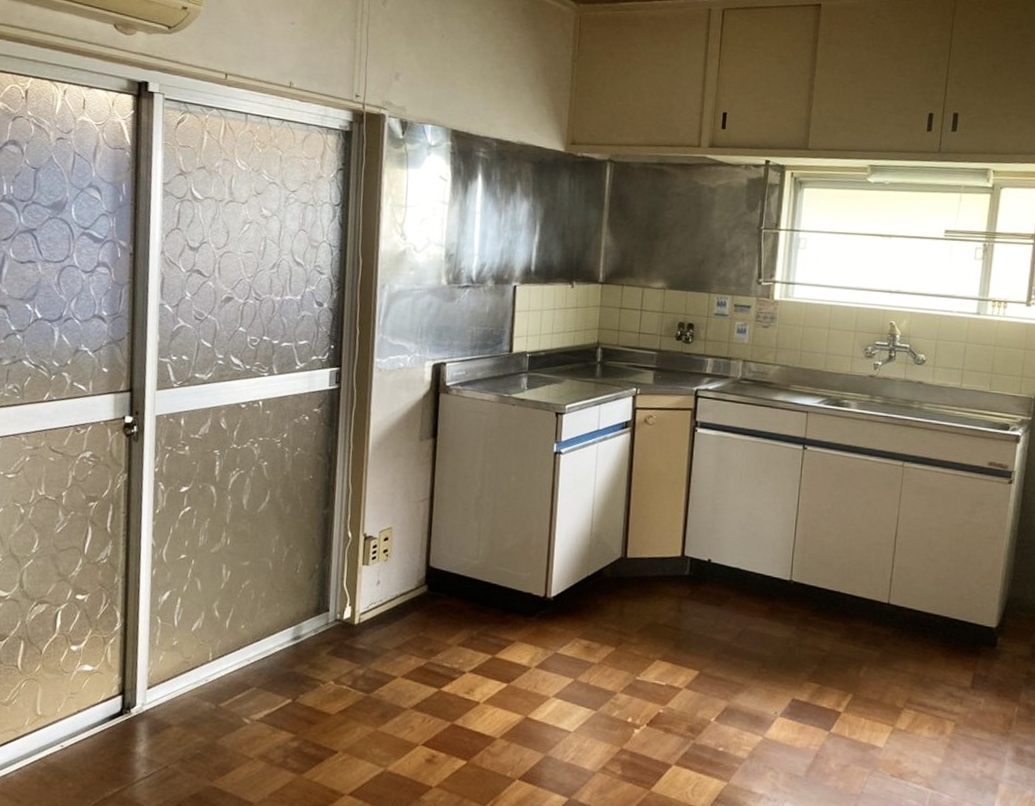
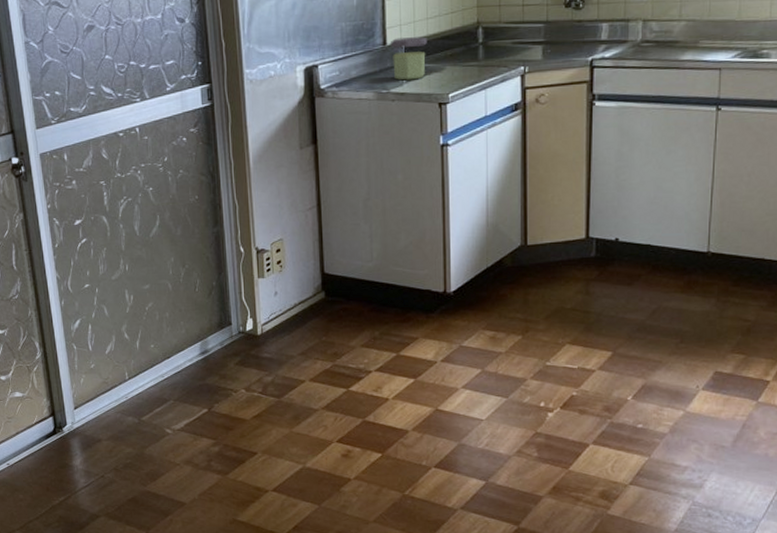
jar: none [515,347,550,388] -> present [390,37,427,81]

